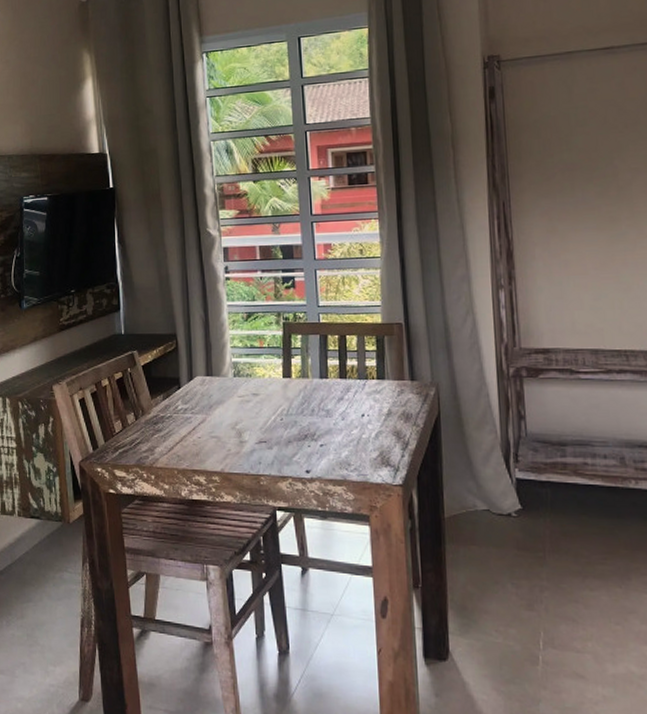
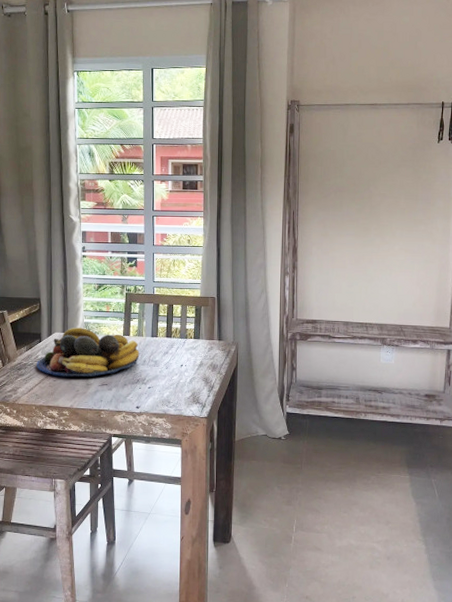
fruit bowl: none [176,369,306,433] -> present [36,328,140,377]

